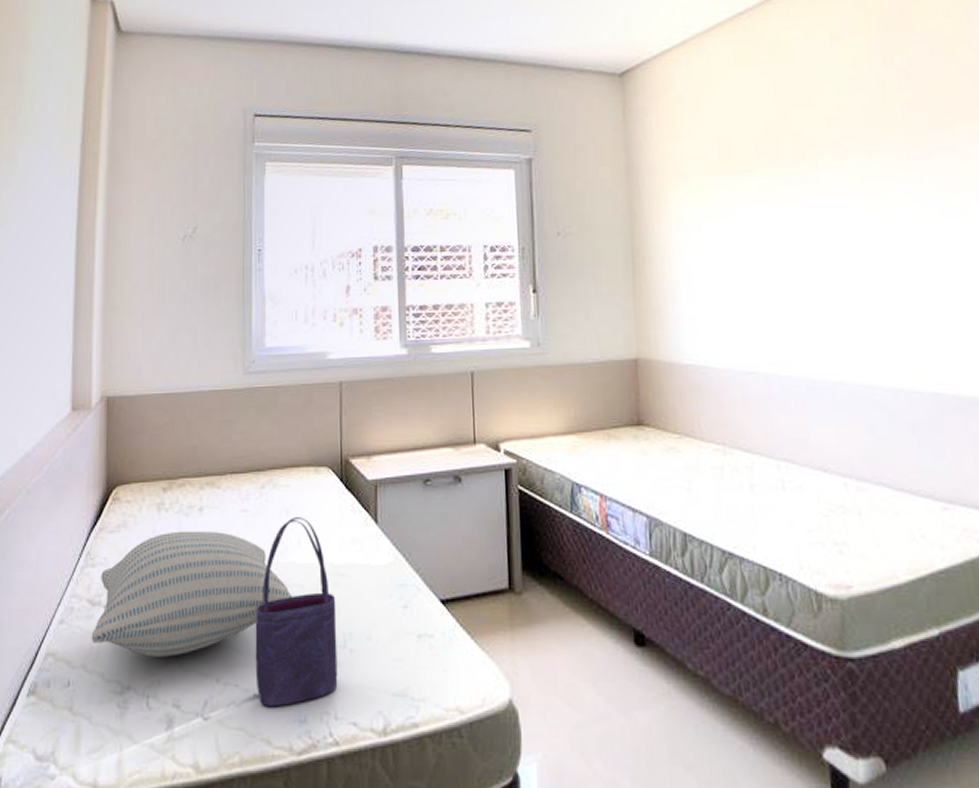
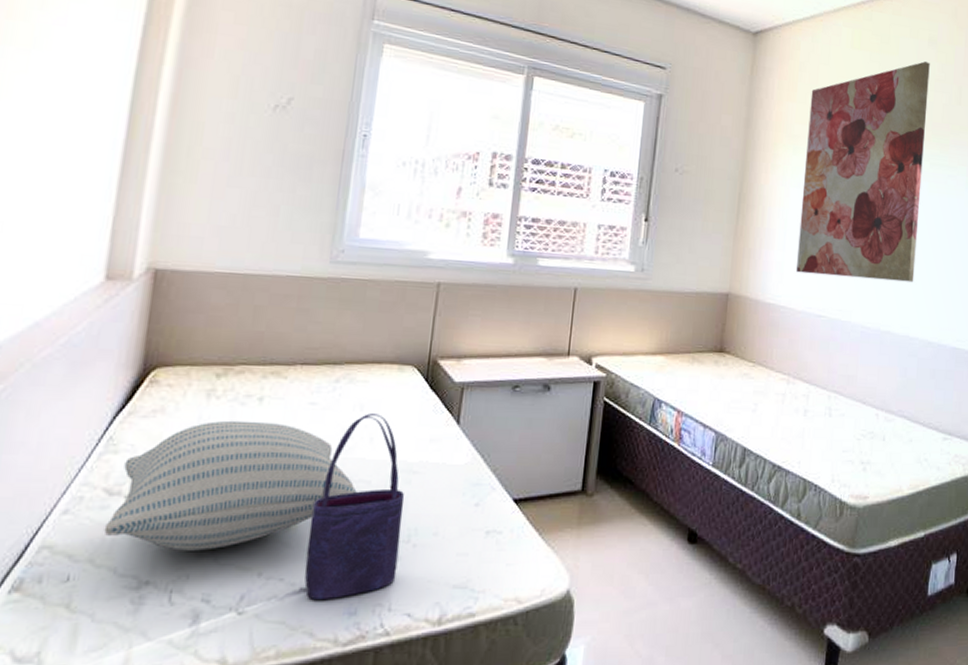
wall art: none [696,61,864,326] -> present [796,61,930,282]

